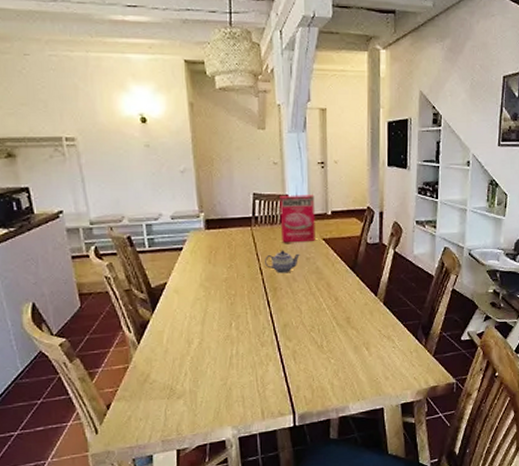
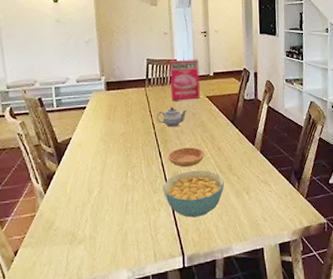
cereal bowl: none [272,322,342,374] -> present [163,170,225,218]
saucer: none [278,296,319,319] -> present [168,147,204,168]

